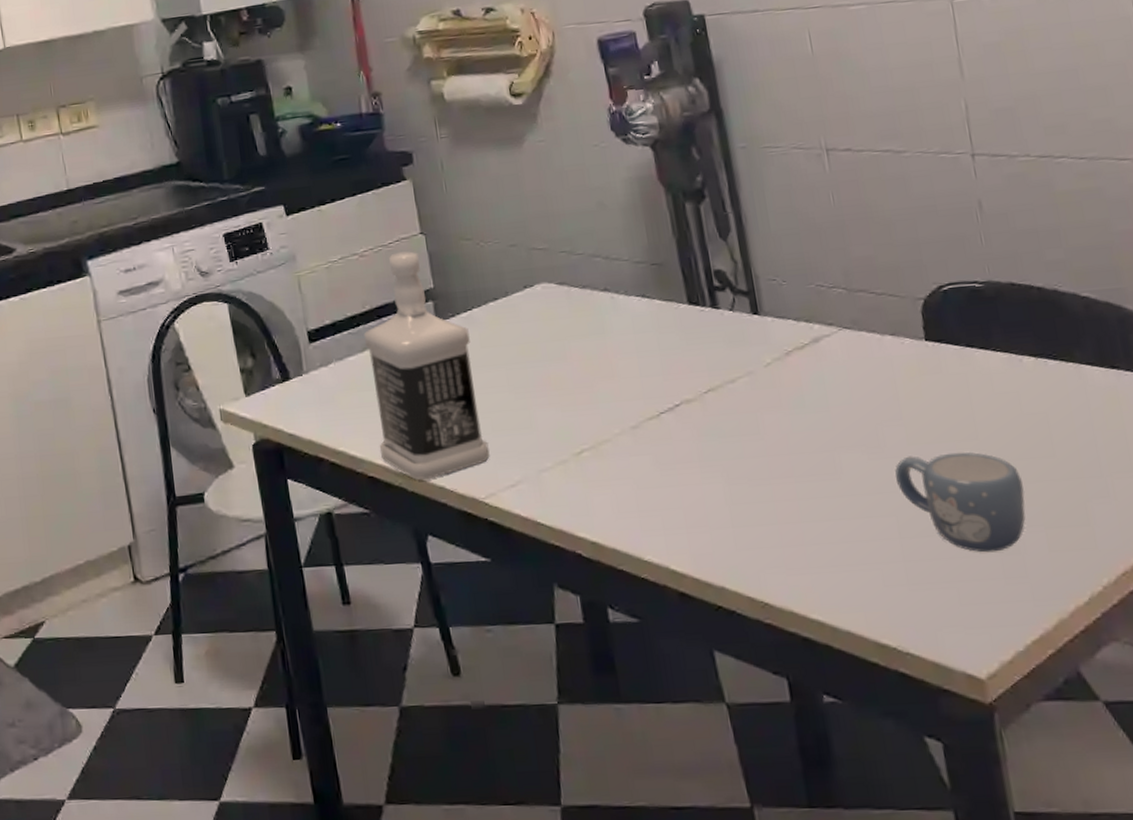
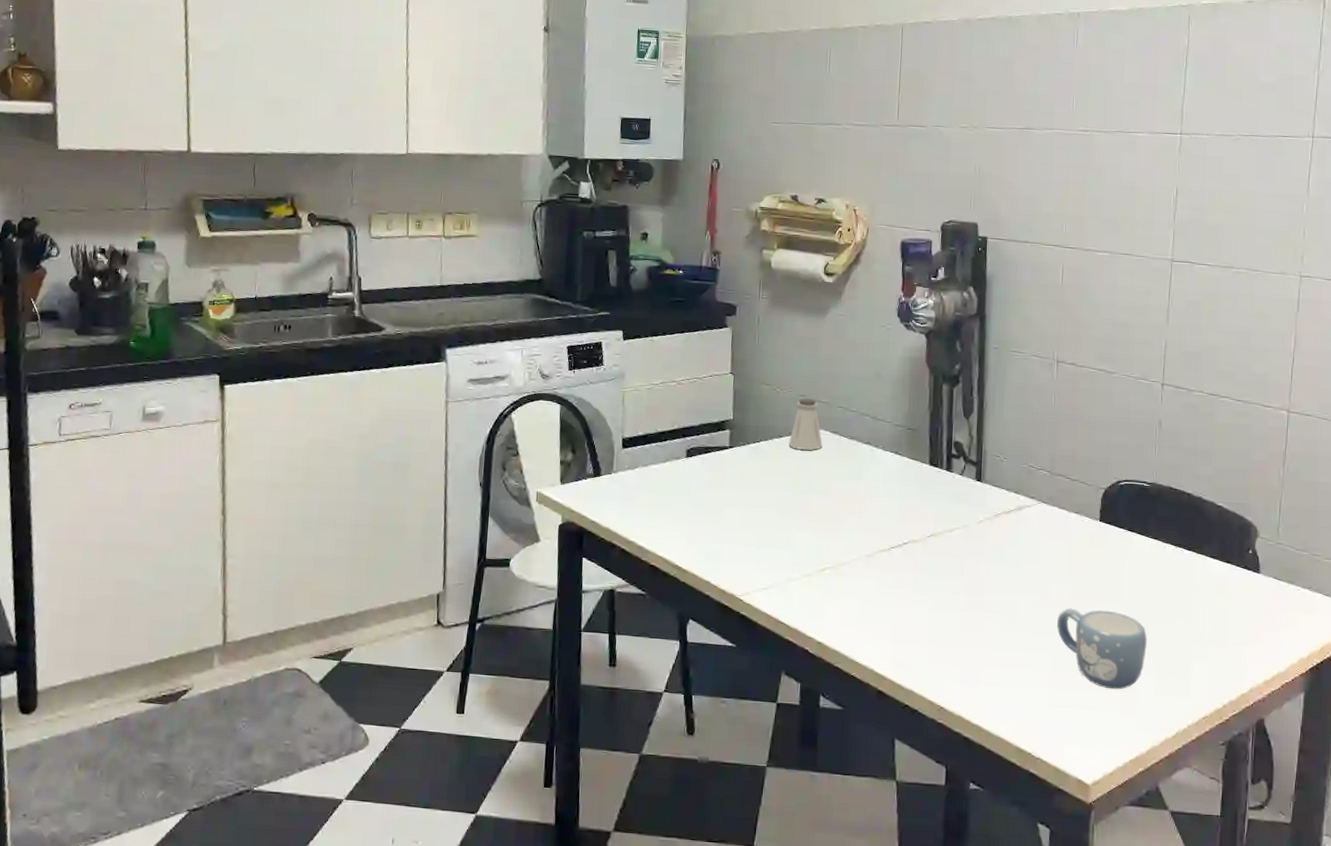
bottle: present [363,251,490,480] -> none [664,385,754,574]
saltshaker: none [507,247,550,311] -> present [789,398,823,450]

